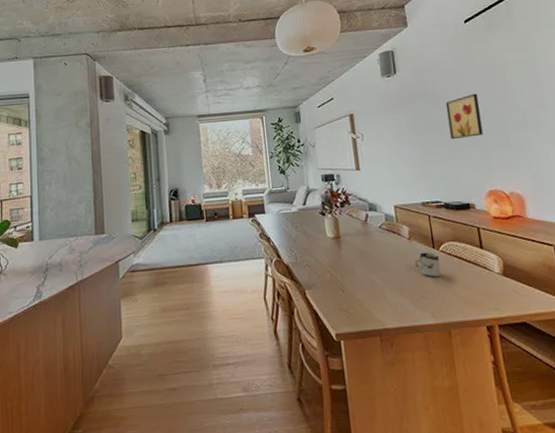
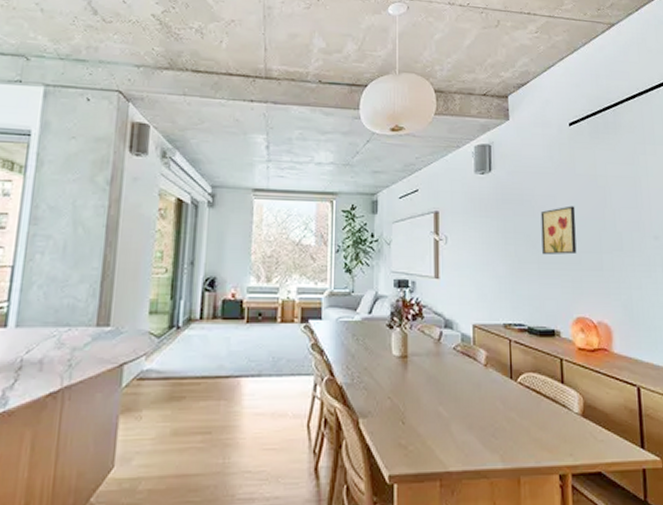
cup: present [415,252,441,278] -> none [489,382,516,414]

